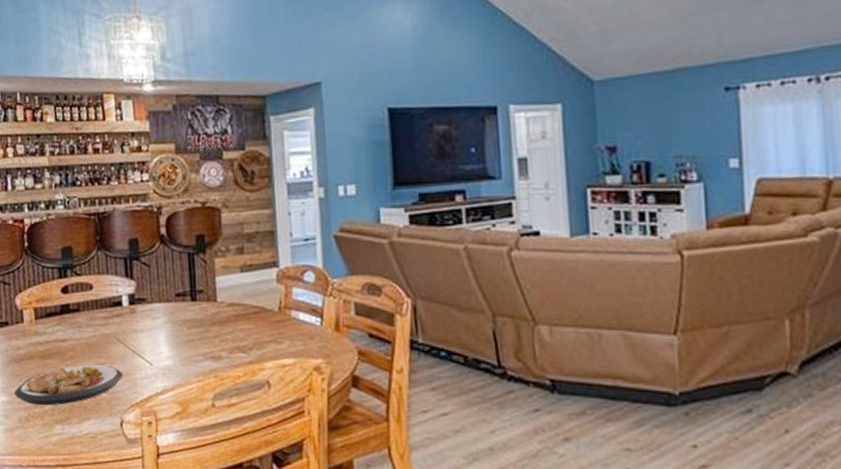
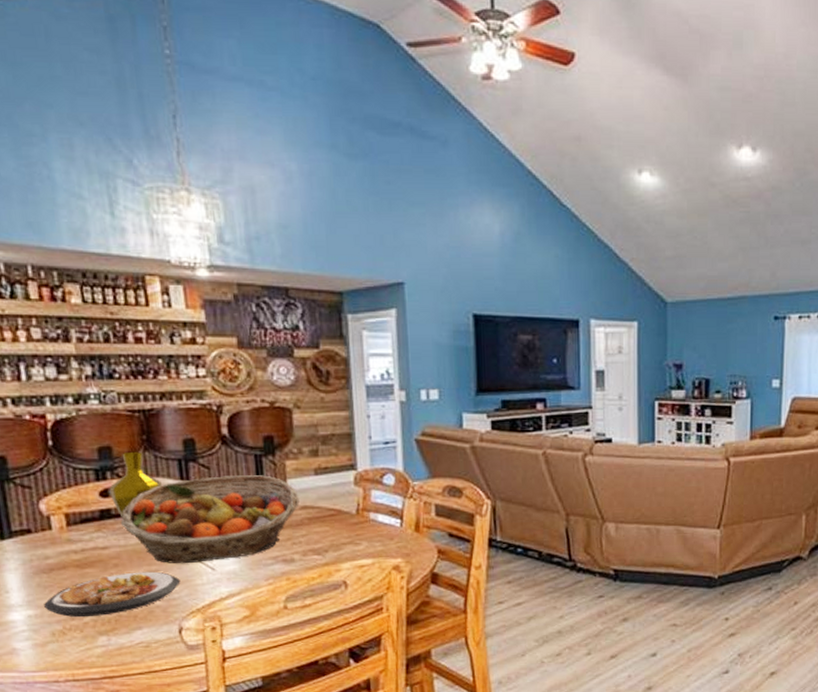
vase: none [70,251,112,313] -> present [110,451,163,518]
fruit basket: none [76,273,227,358] -> present [120,475,299,564]

